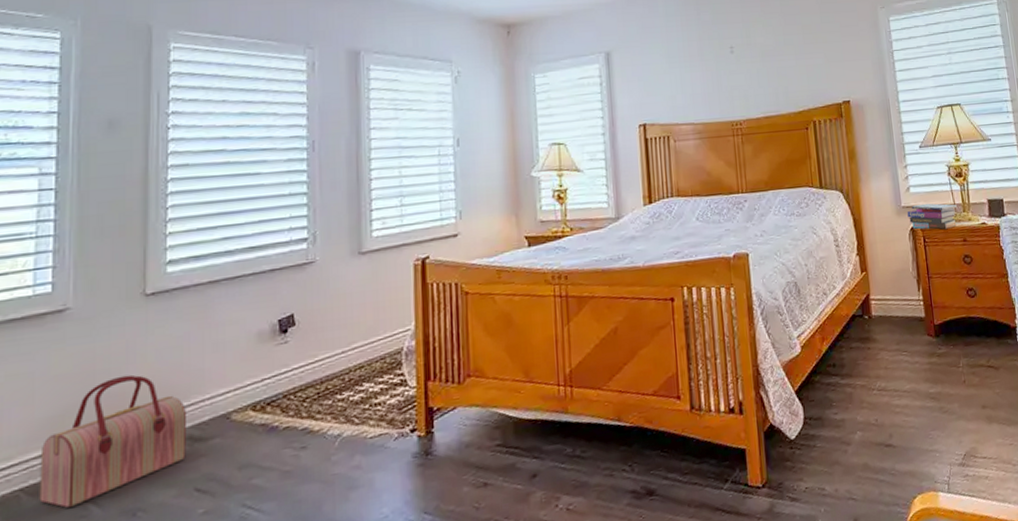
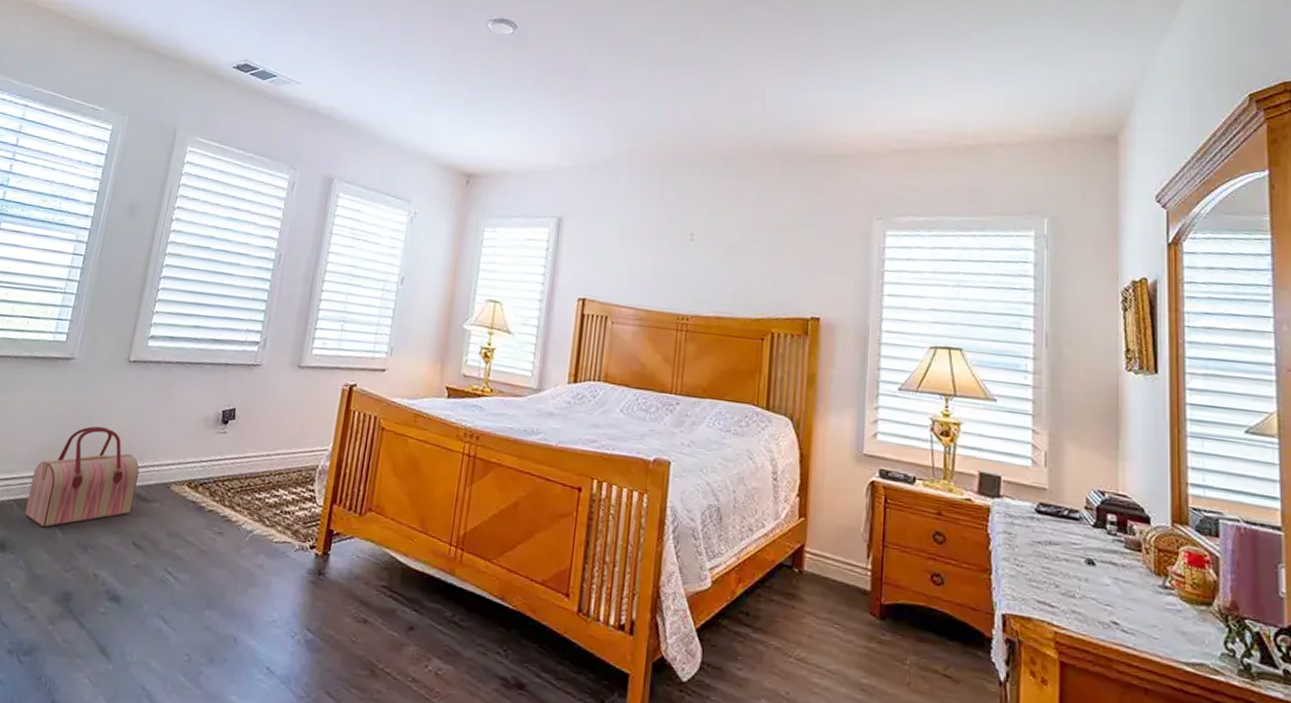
books: present [907,203,958,230] -> none [869,456,937,496]

